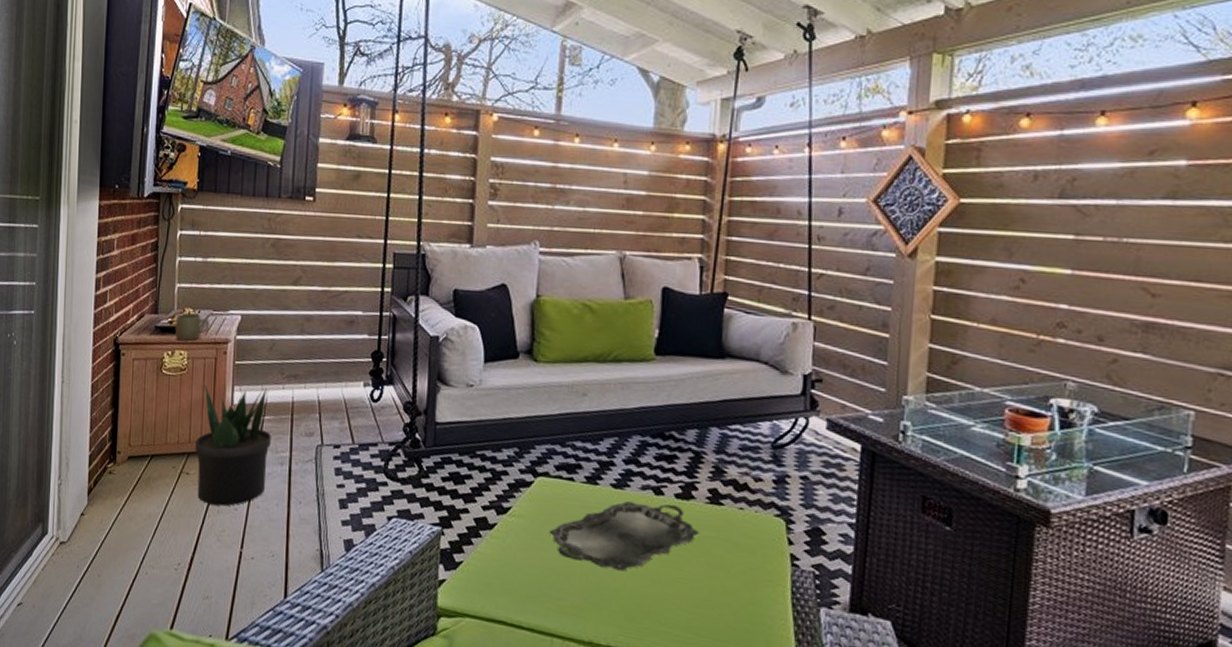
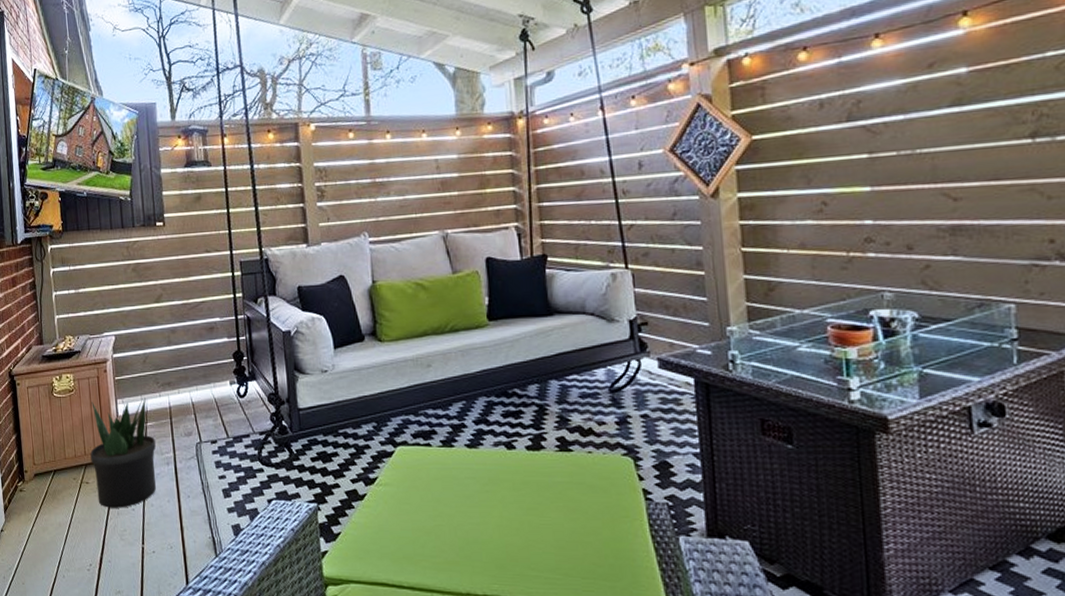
mug: present [174,312,210,341] -> none [58,339,89,365]
serving tray: present [550,501,700,572] -> none [416,456,555,524]

